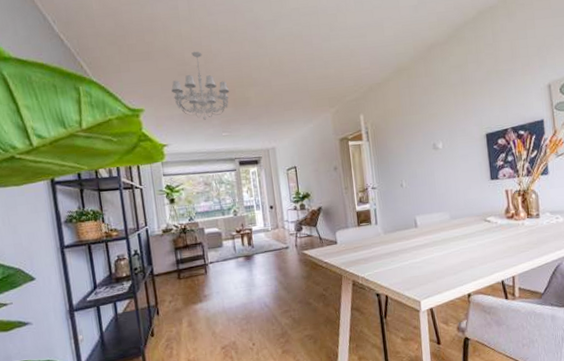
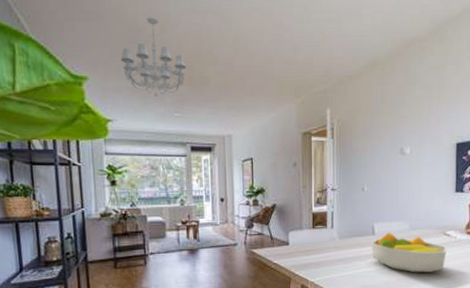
fruit bowl: none [414,223,490,261] -> present [371,232,448,273]

